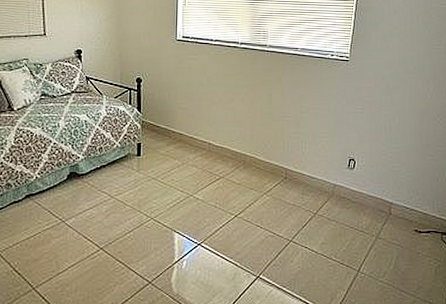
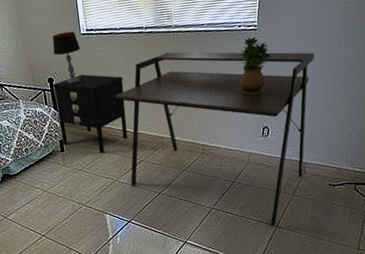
nightstand: none [140,79,212,163] -> present [53,74,128,153]
table lamp: none [146,35,174,88] -> present [52,31,81,85]
desk: none [203,70,404,271] -> present [115,52,315,226]
potted plant: none [329,67,361,124] -> present [239,37,271,95]

